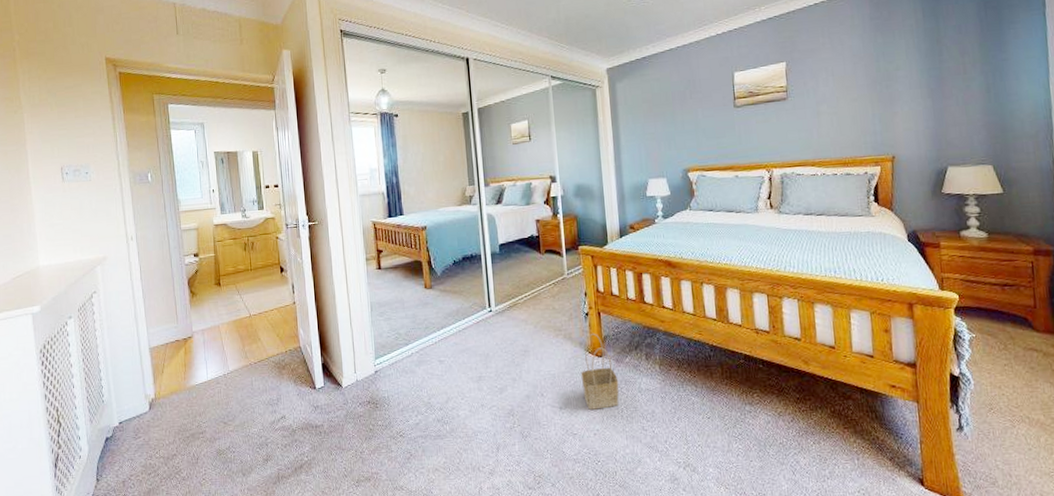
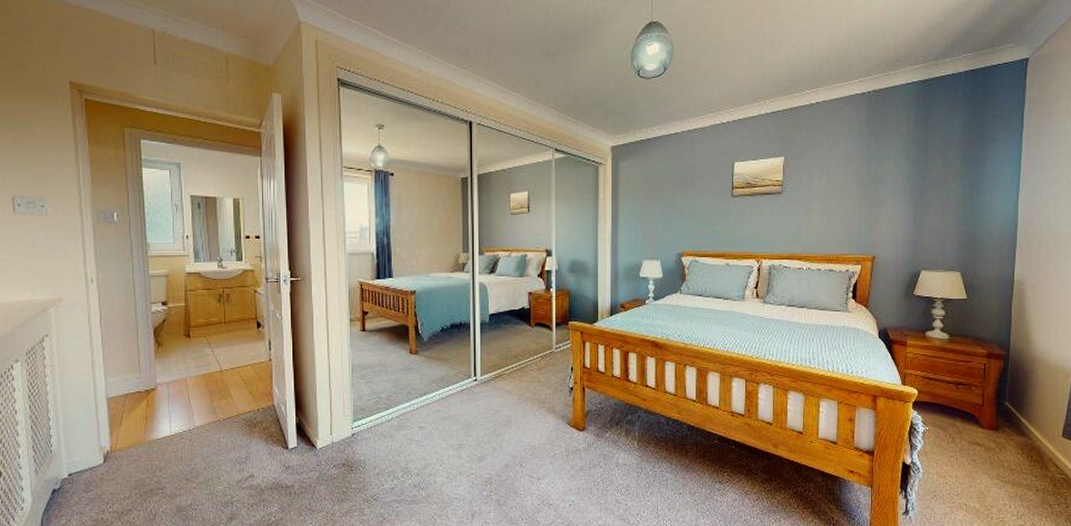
basket: present [580,333,619,410] -> none [561,407,597,481]

